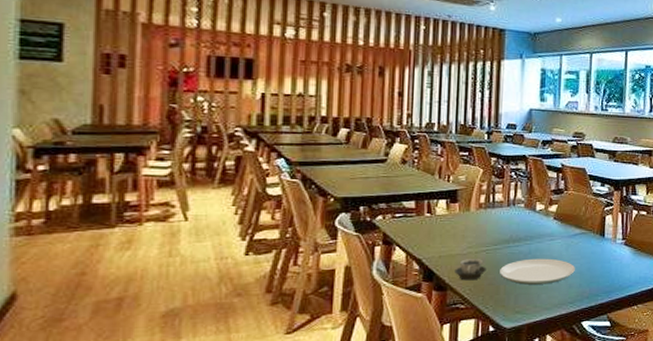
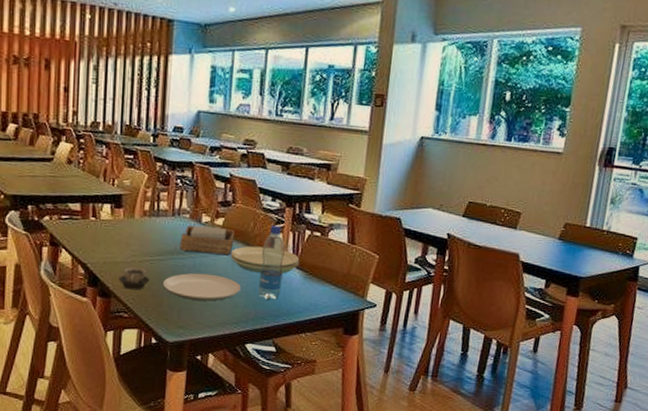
napkin holder: none [515,213,567,240] -> present [179,225,235,256]
plate: none [565,228,629,253] -> present [231,246,300,274]
bottle: none [591,208,615,278] -> present [258,225,285,301]

